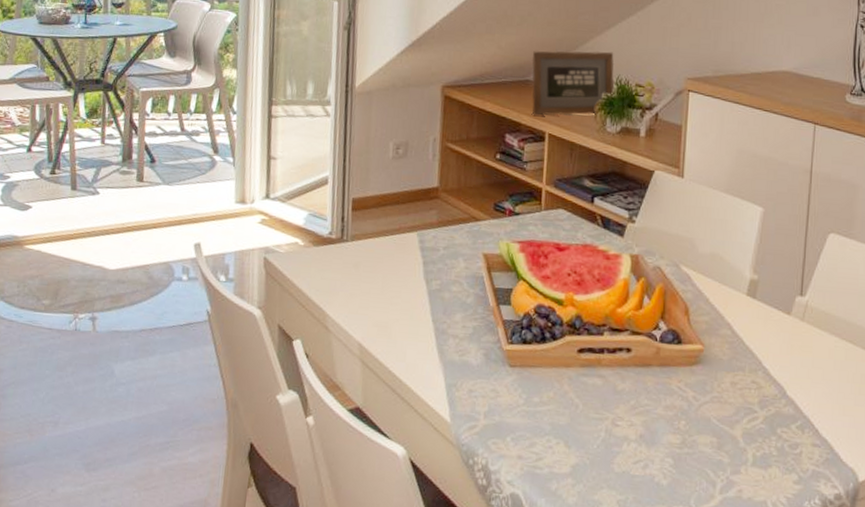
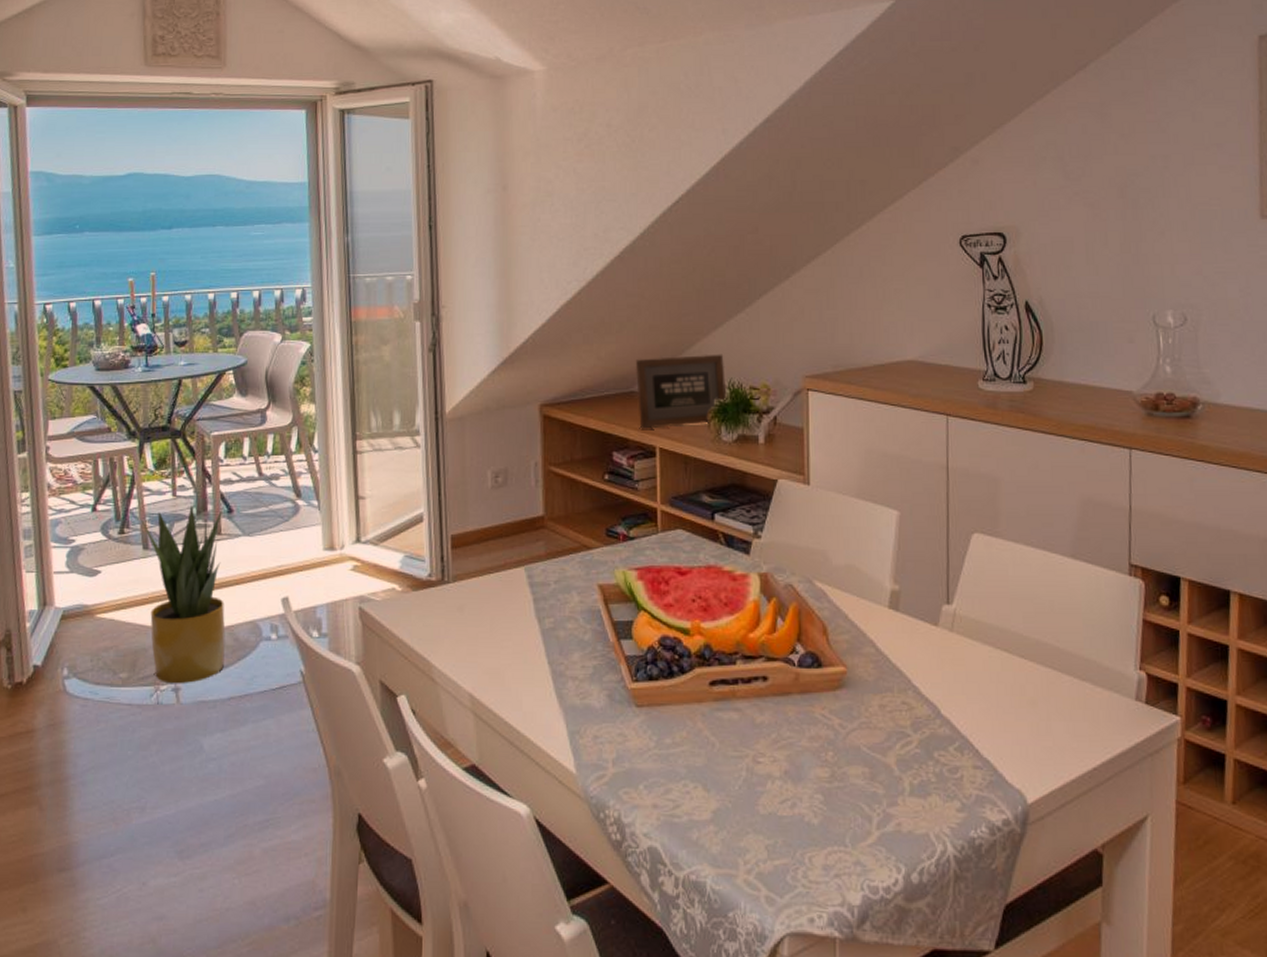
planter: none [71,153,147,314] -> present [141,505,226,683]

